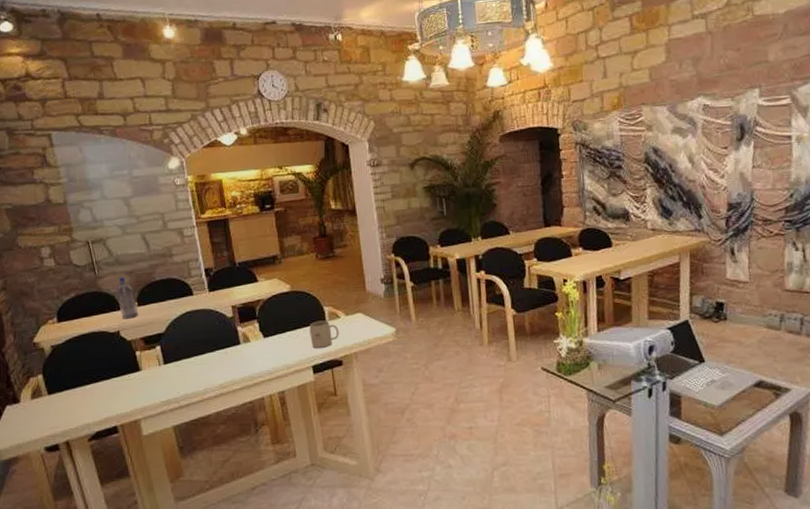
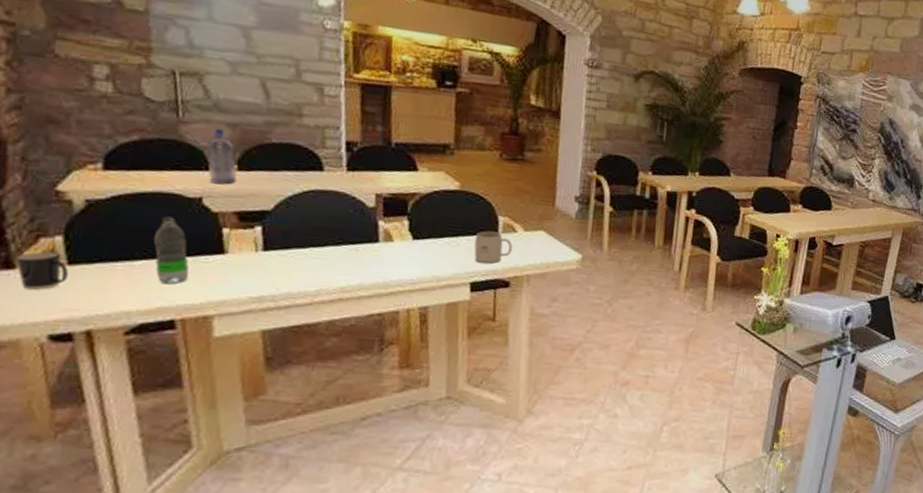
mug: none [18,387,49,416] -> present [14,251,68,290]
bottle: none [94,349,121,400] -> present [153,216,190,285]

